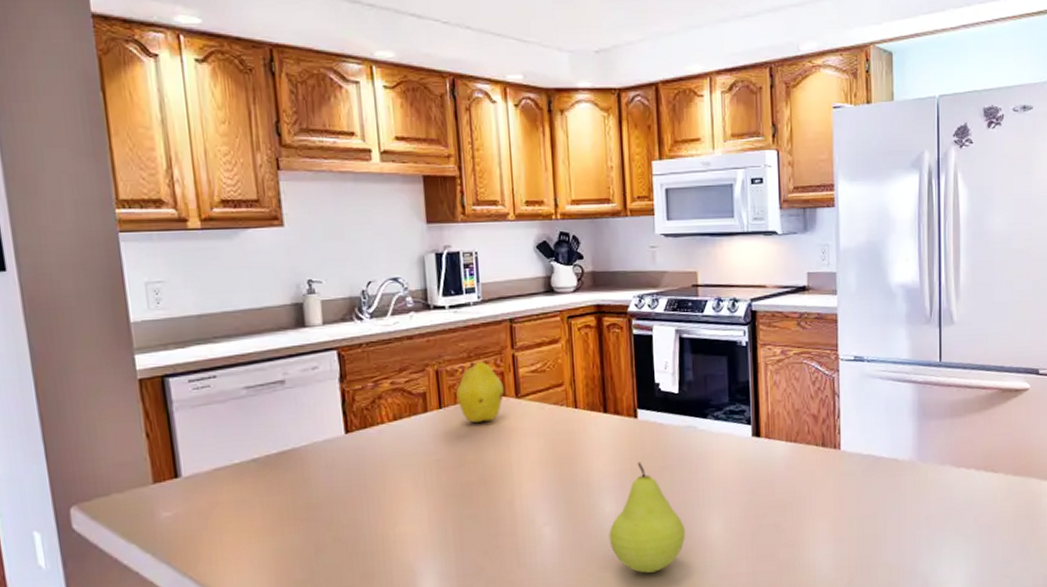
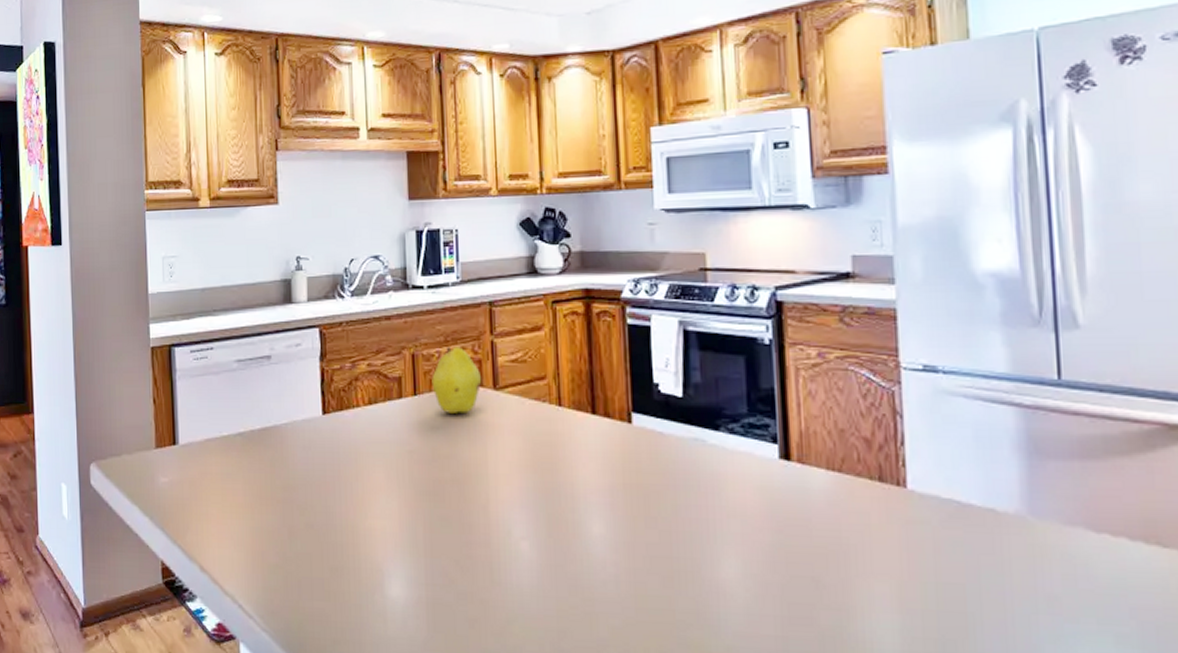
fruit: present [609,462,686,573] -> none [596,477,693,616]

